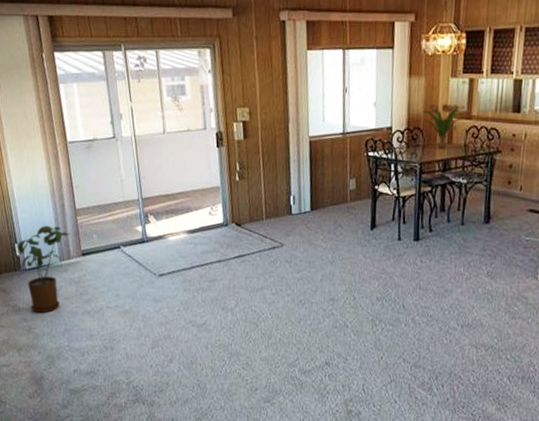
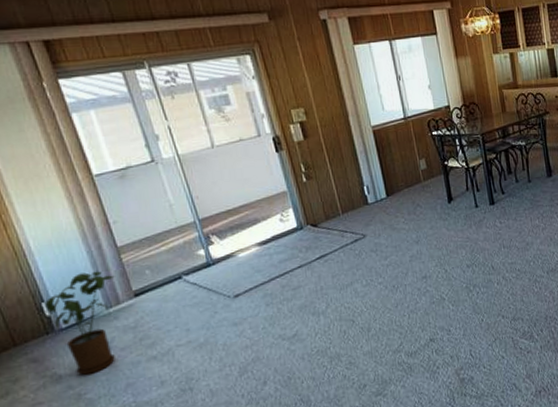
flower arrangement: present [423,103,462,150] -> none [474,77,511,119]

